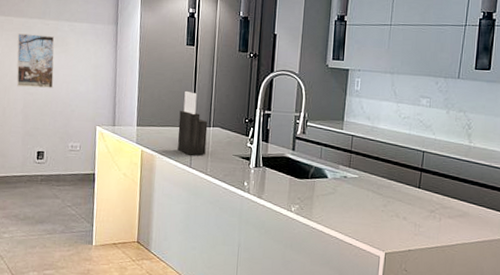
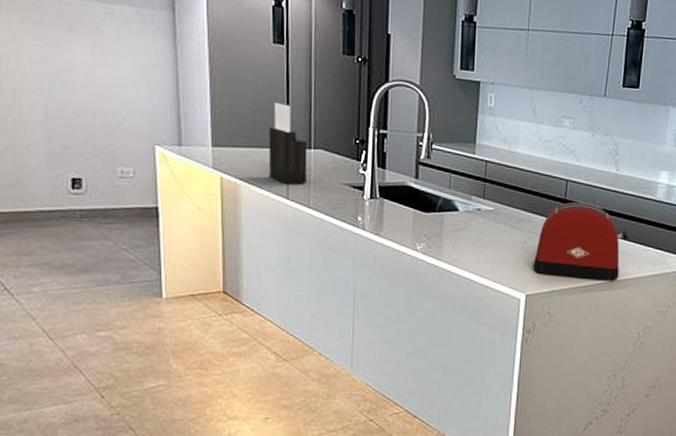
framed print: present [16,33,55,88] -> none [25,15,87,94]
toaster: none [391,170,481,243] -> present [532,201,629,281]

